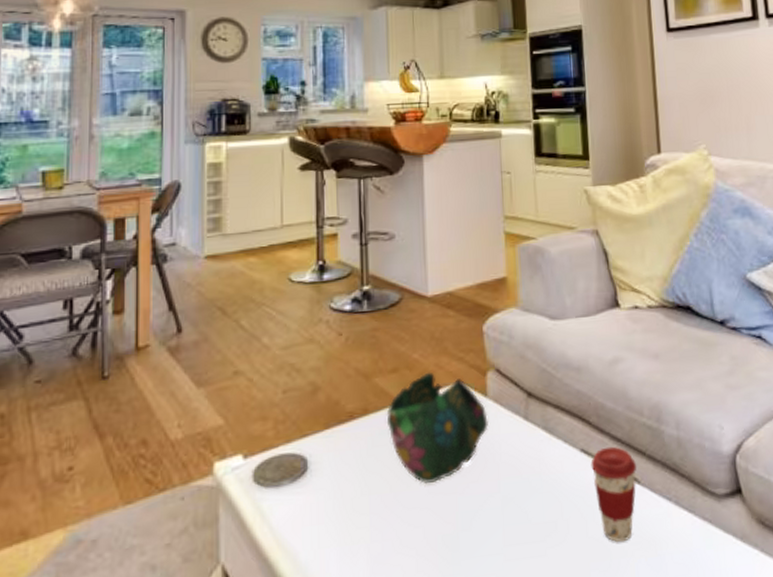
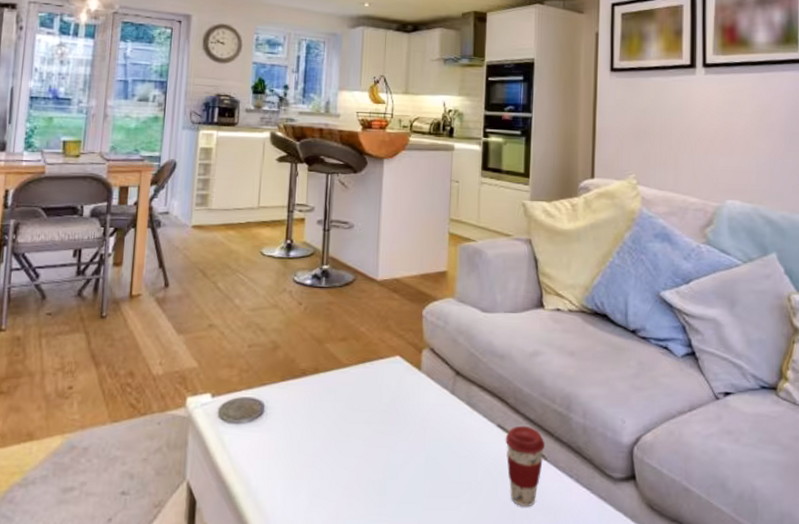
decorative bowl: present [386,372,488,483] -> none [333,344,420,436]

